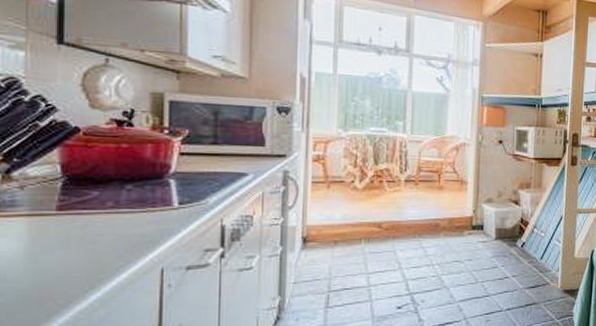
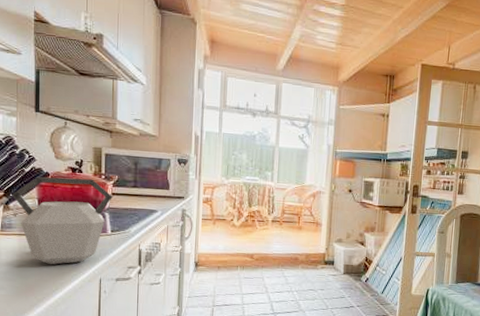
kettle: none [16,132,182,254] -> present [12,176,113,265]

